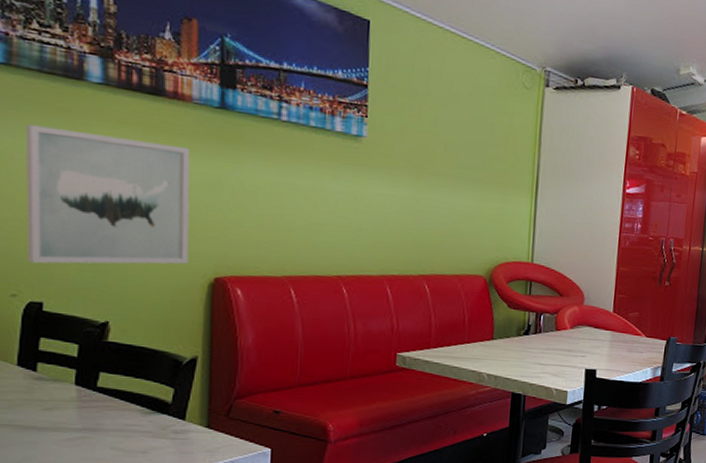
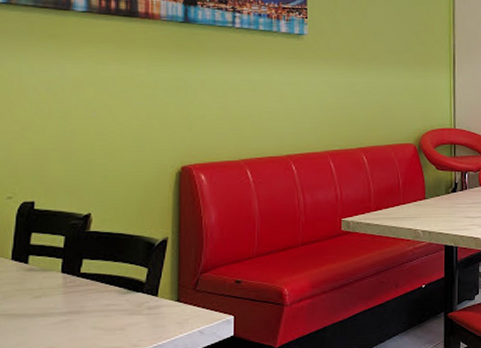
wall art: present [26,124,191,264] -> none [21,51,160,168]

